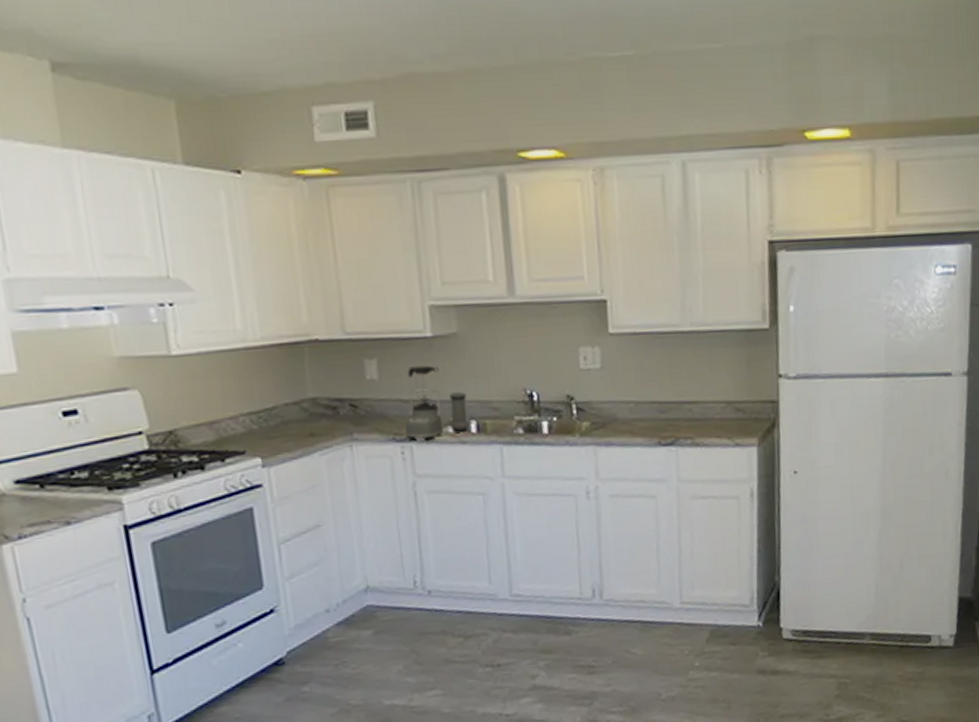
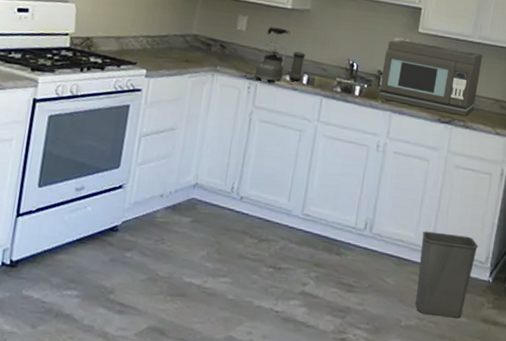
microwave: none [571,345,702,433] -> present [379,39,482,117]
trash can: none [666,578,738,681] -> present [415,231,478,318]

